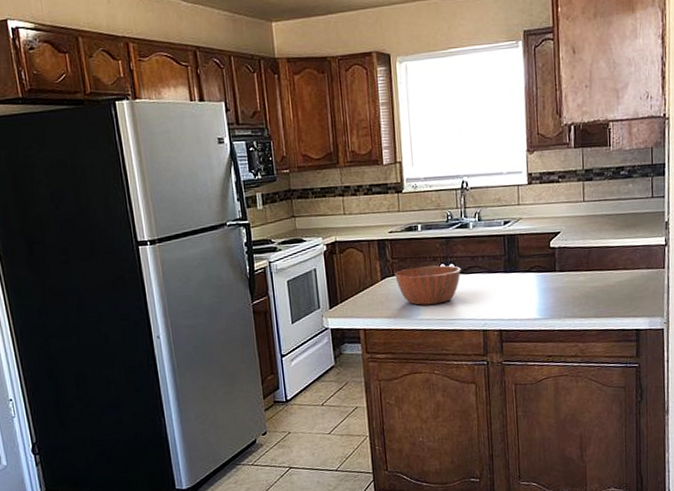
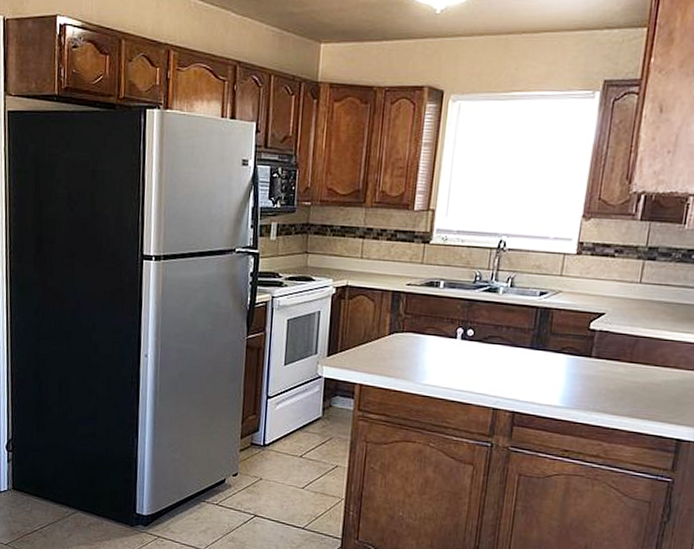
bowl: present [395,265,461,306] -> none [405,326,481,371]

